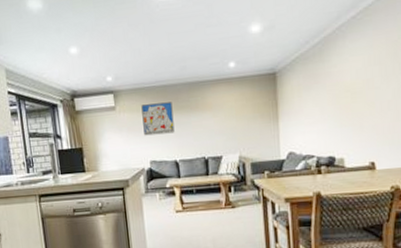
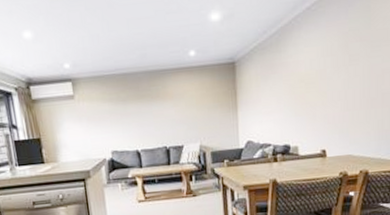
wall art: present [141,102,175,136] -> none [101,90,136,126]

